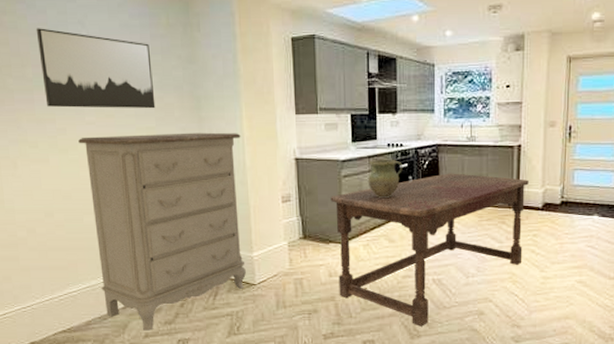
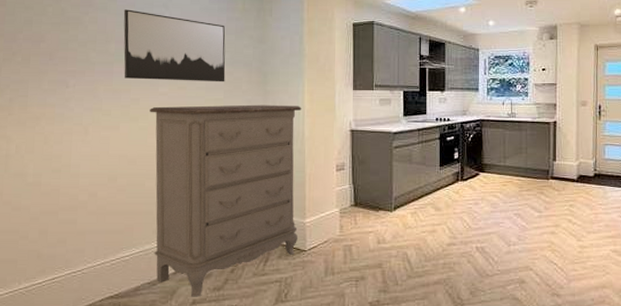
dining table: present [330,173,529,327] -> none [382,146,564,295]
ceramic jug: present [367,159,404,198] -> none [417,132,450,168]

